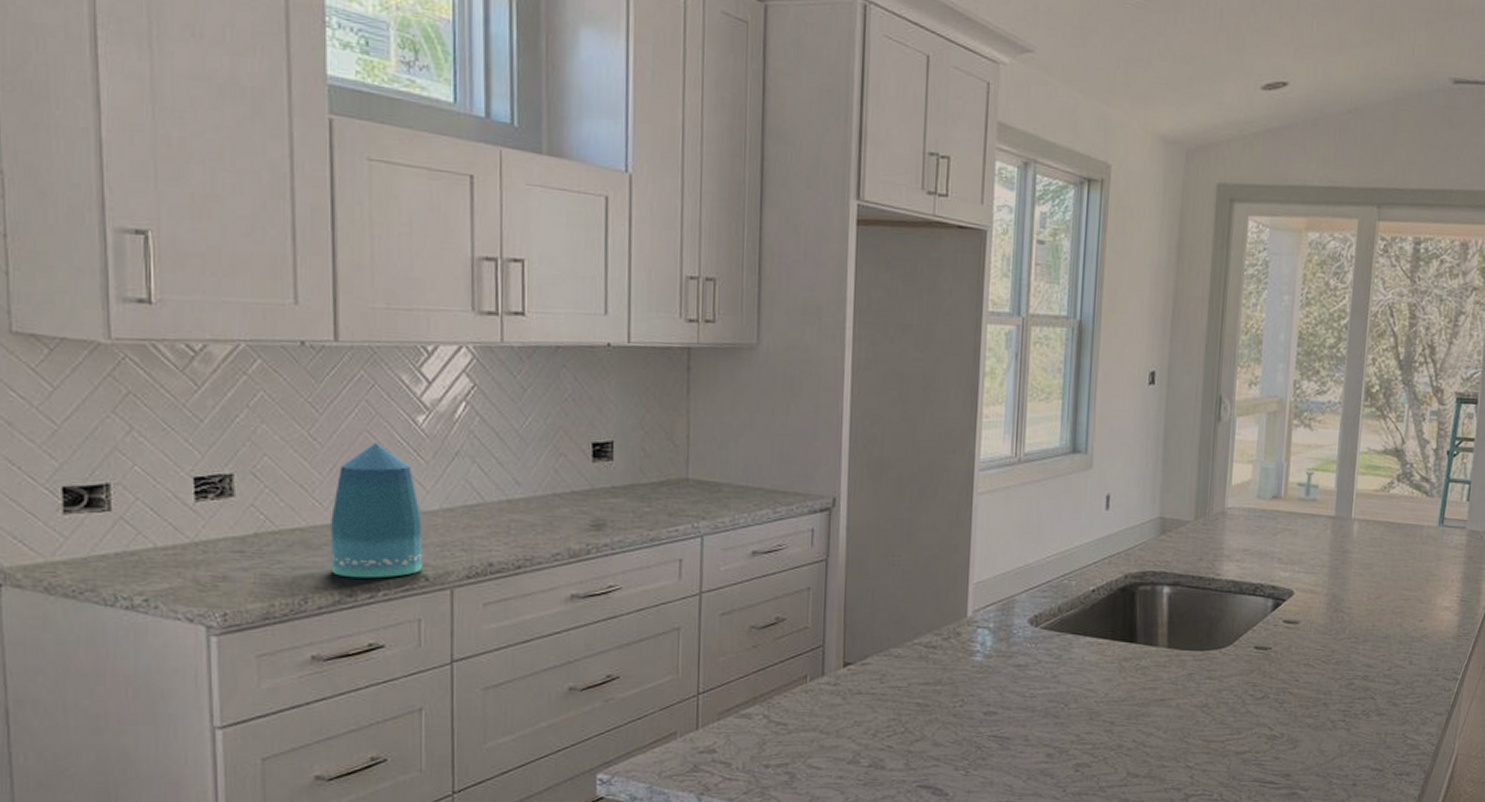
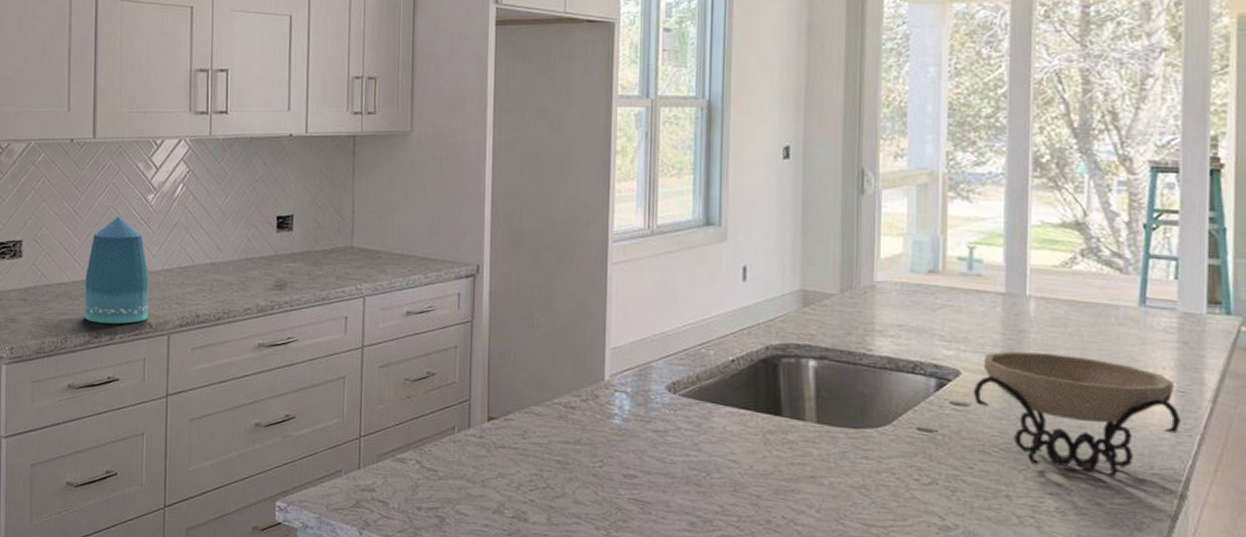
decorative bowl: none [1302,571,1462,680] -> present [972,351,1182,478]

